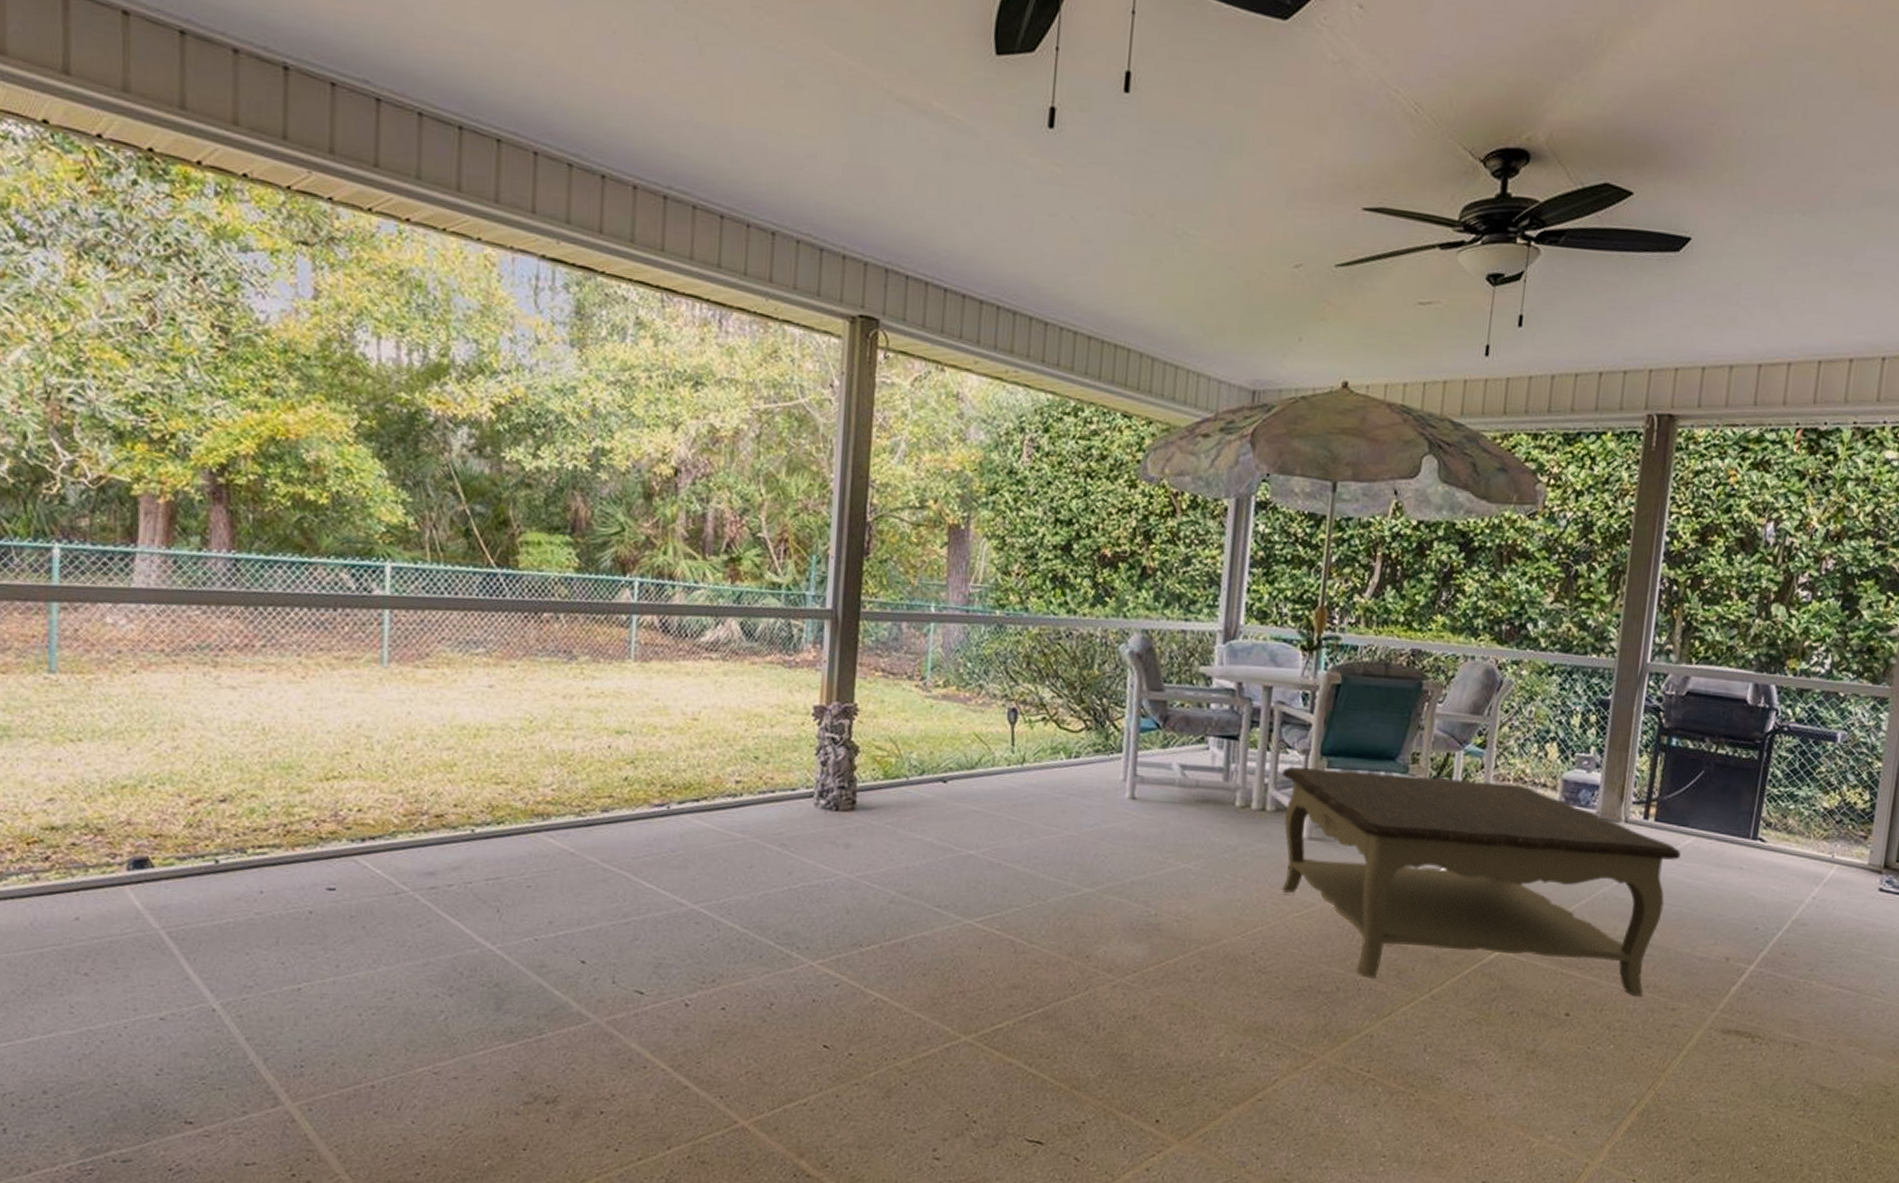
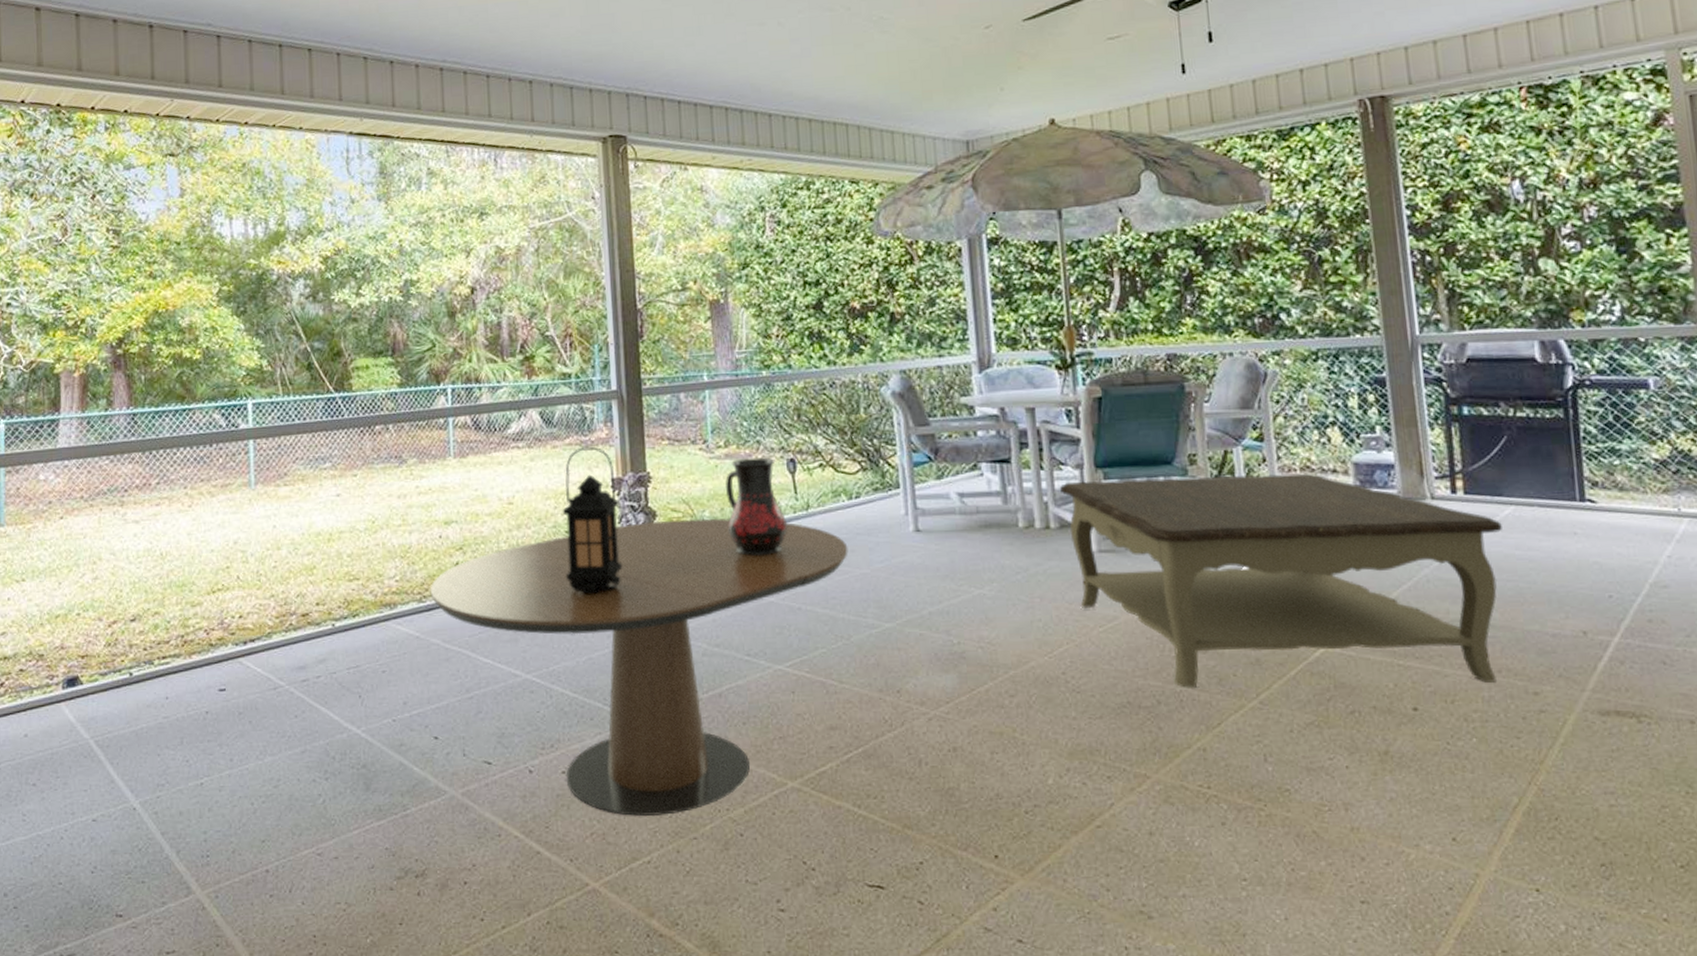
dining table: none [591,757,1059,1060] -> present [430,518,848,817]
lantern: none [749,667,819,827] -> present [562,446,623,594]
pitcher: none [934,701,999,806] -> present [725,457,788,556]

